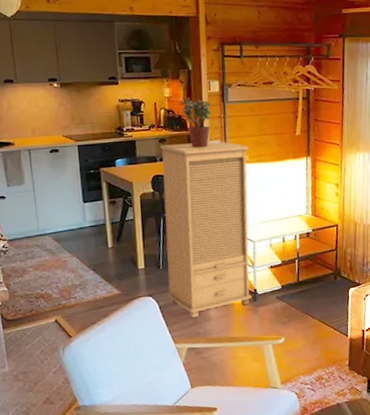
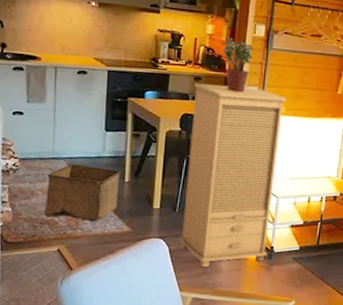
storage bin: none [36,237,104,291] -> present [44,164,121,222]

